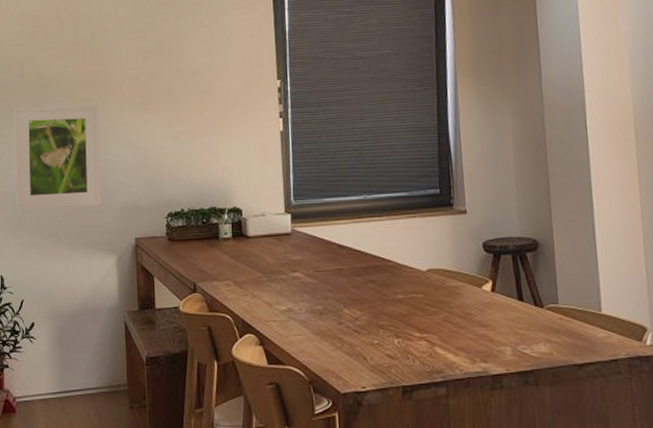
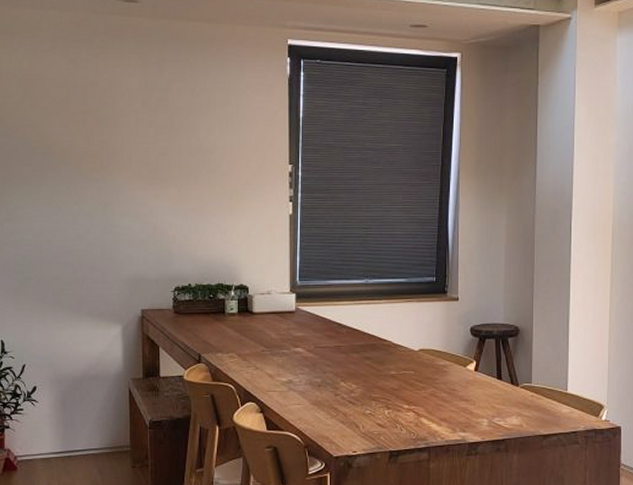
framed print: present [15,104,102,211] -> none [16,173,108,277]

